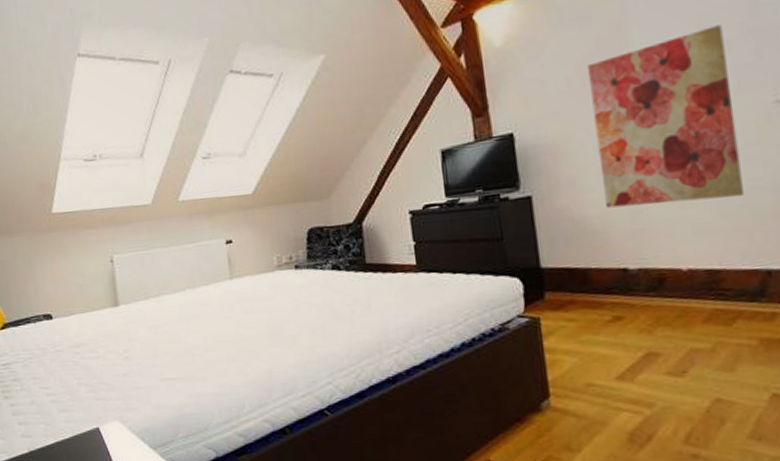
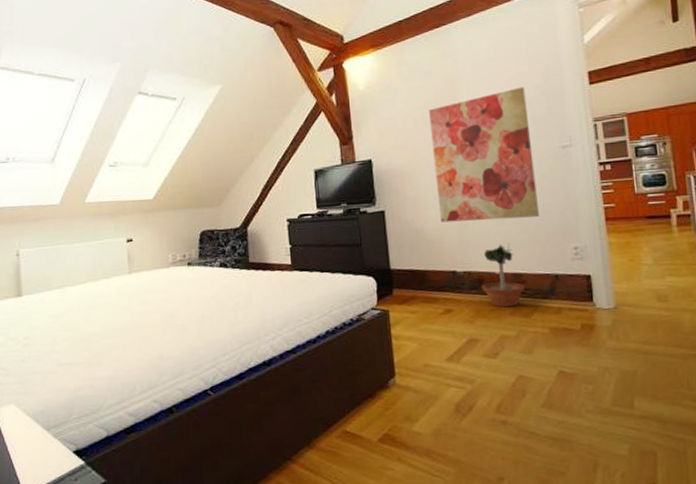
potted tree: none [662,231,725,313] -> present [481,243,526,308]

